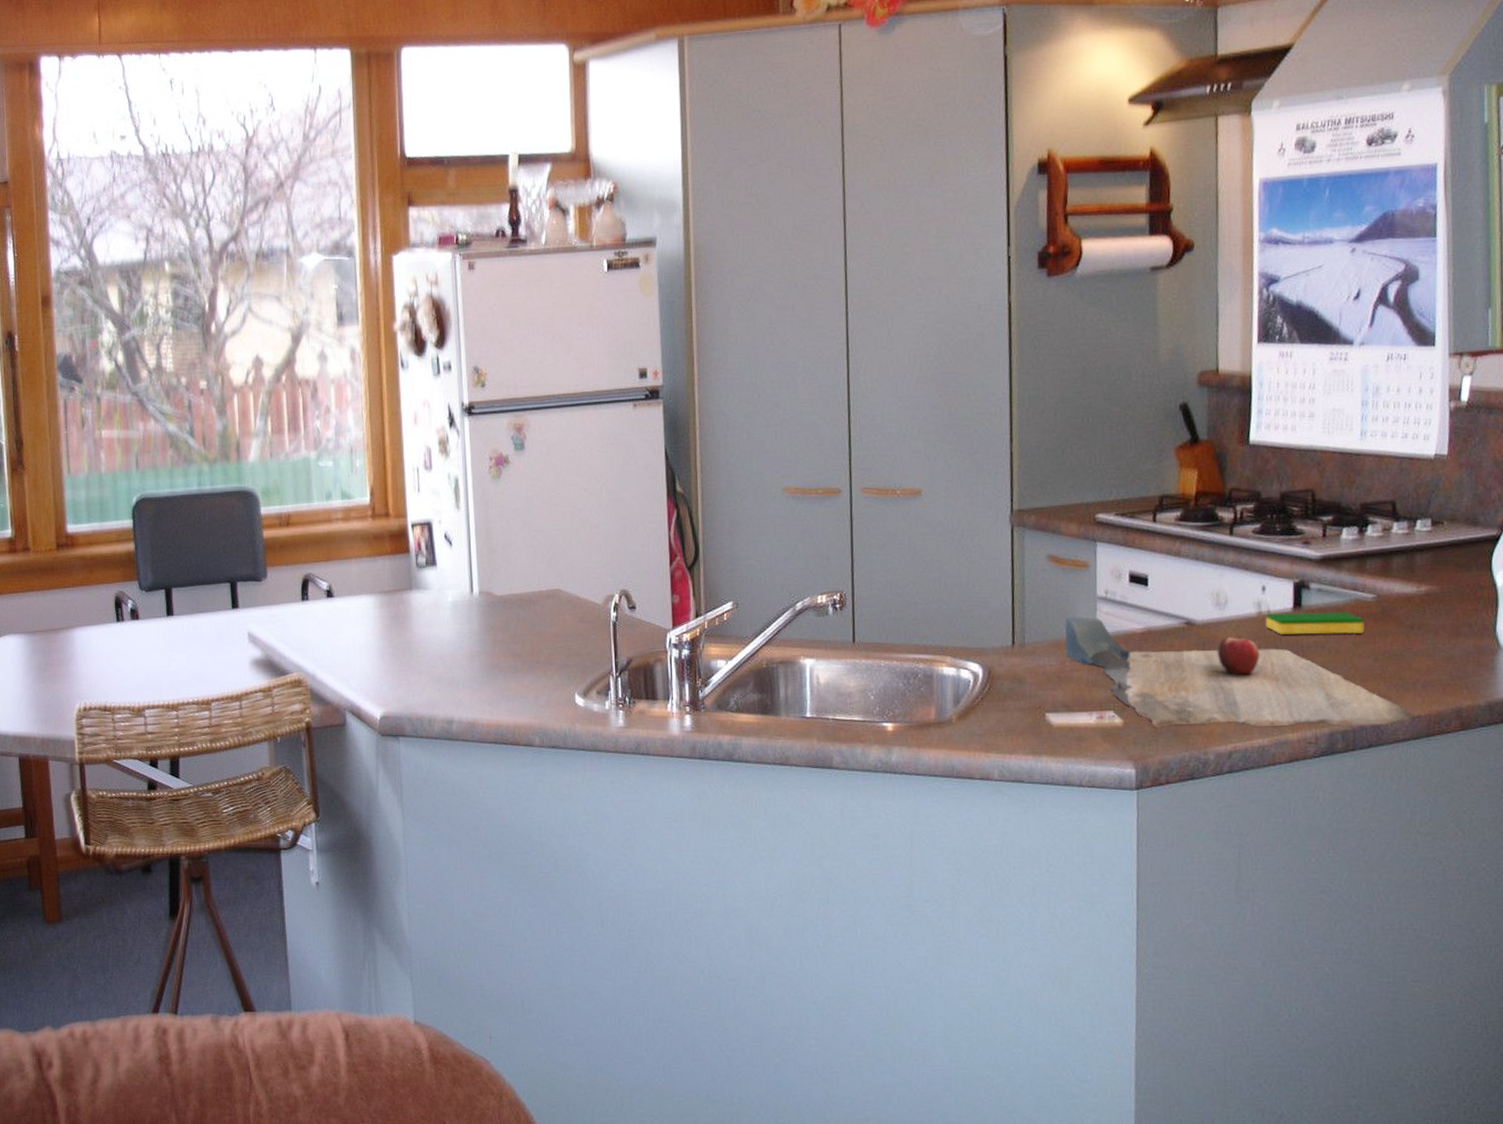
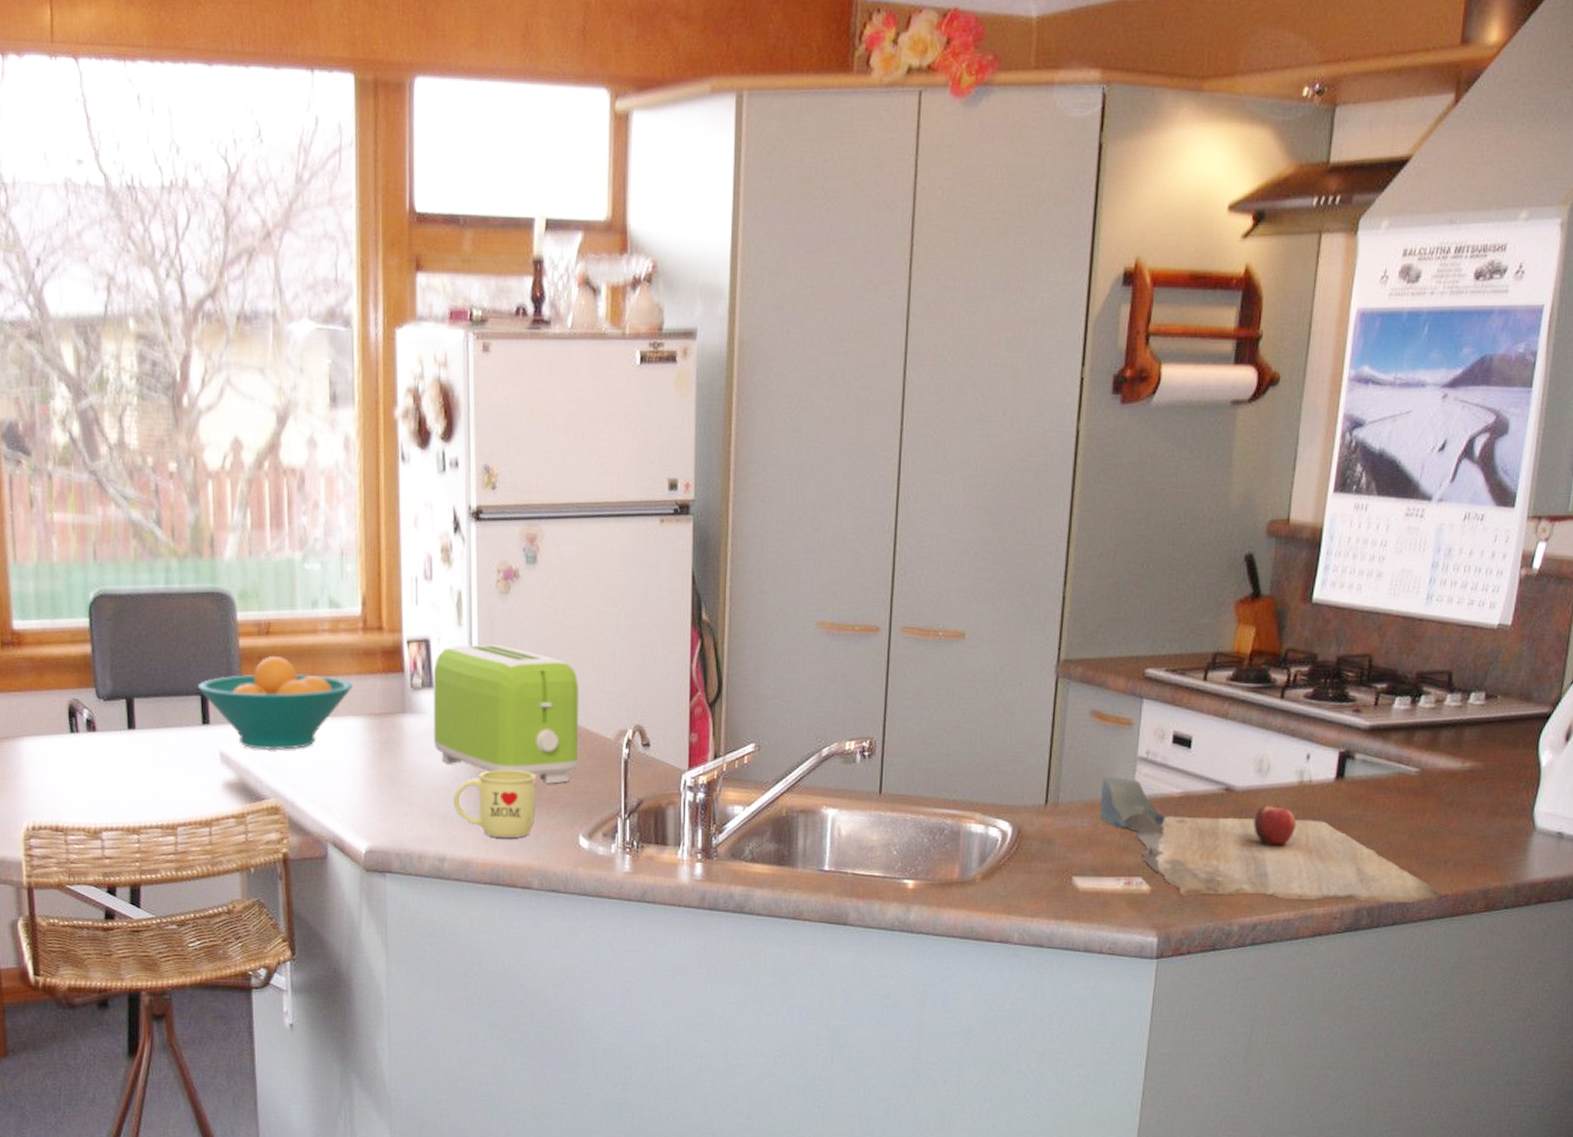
fruit bowl: none [227,544,364,629] -> present [197,655,353,751]
toaster: none [436,523,570,648] -> present [433,644,579,784]
mug: none [458,636,534,699] -> present [453,770,536,838]
dish sponge: present [1265,612,1365,635] -> none [1305,783,1405,808]

